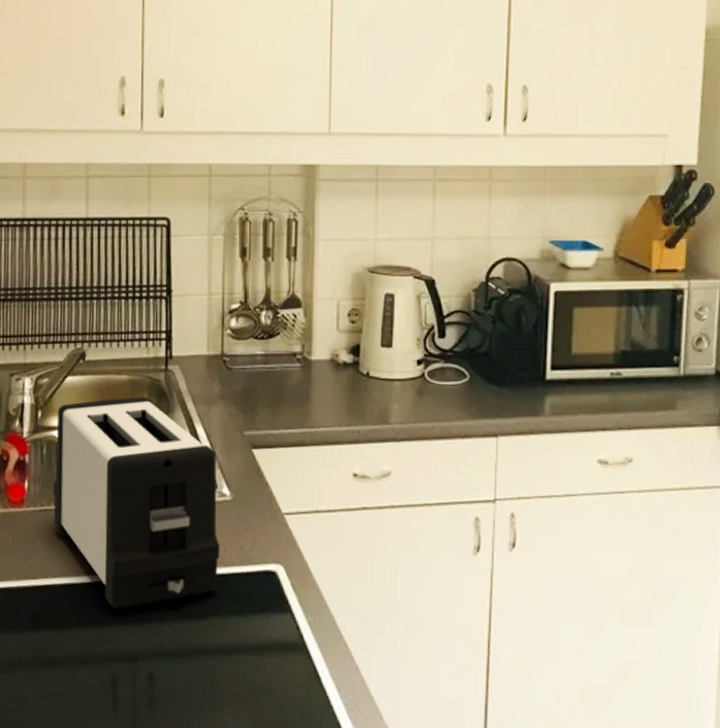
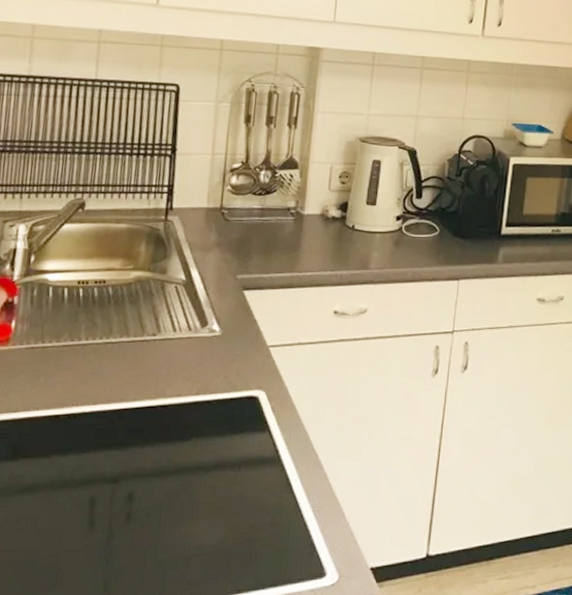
toaster: present [53,397,220,610] -> none [40,244,210,437]

